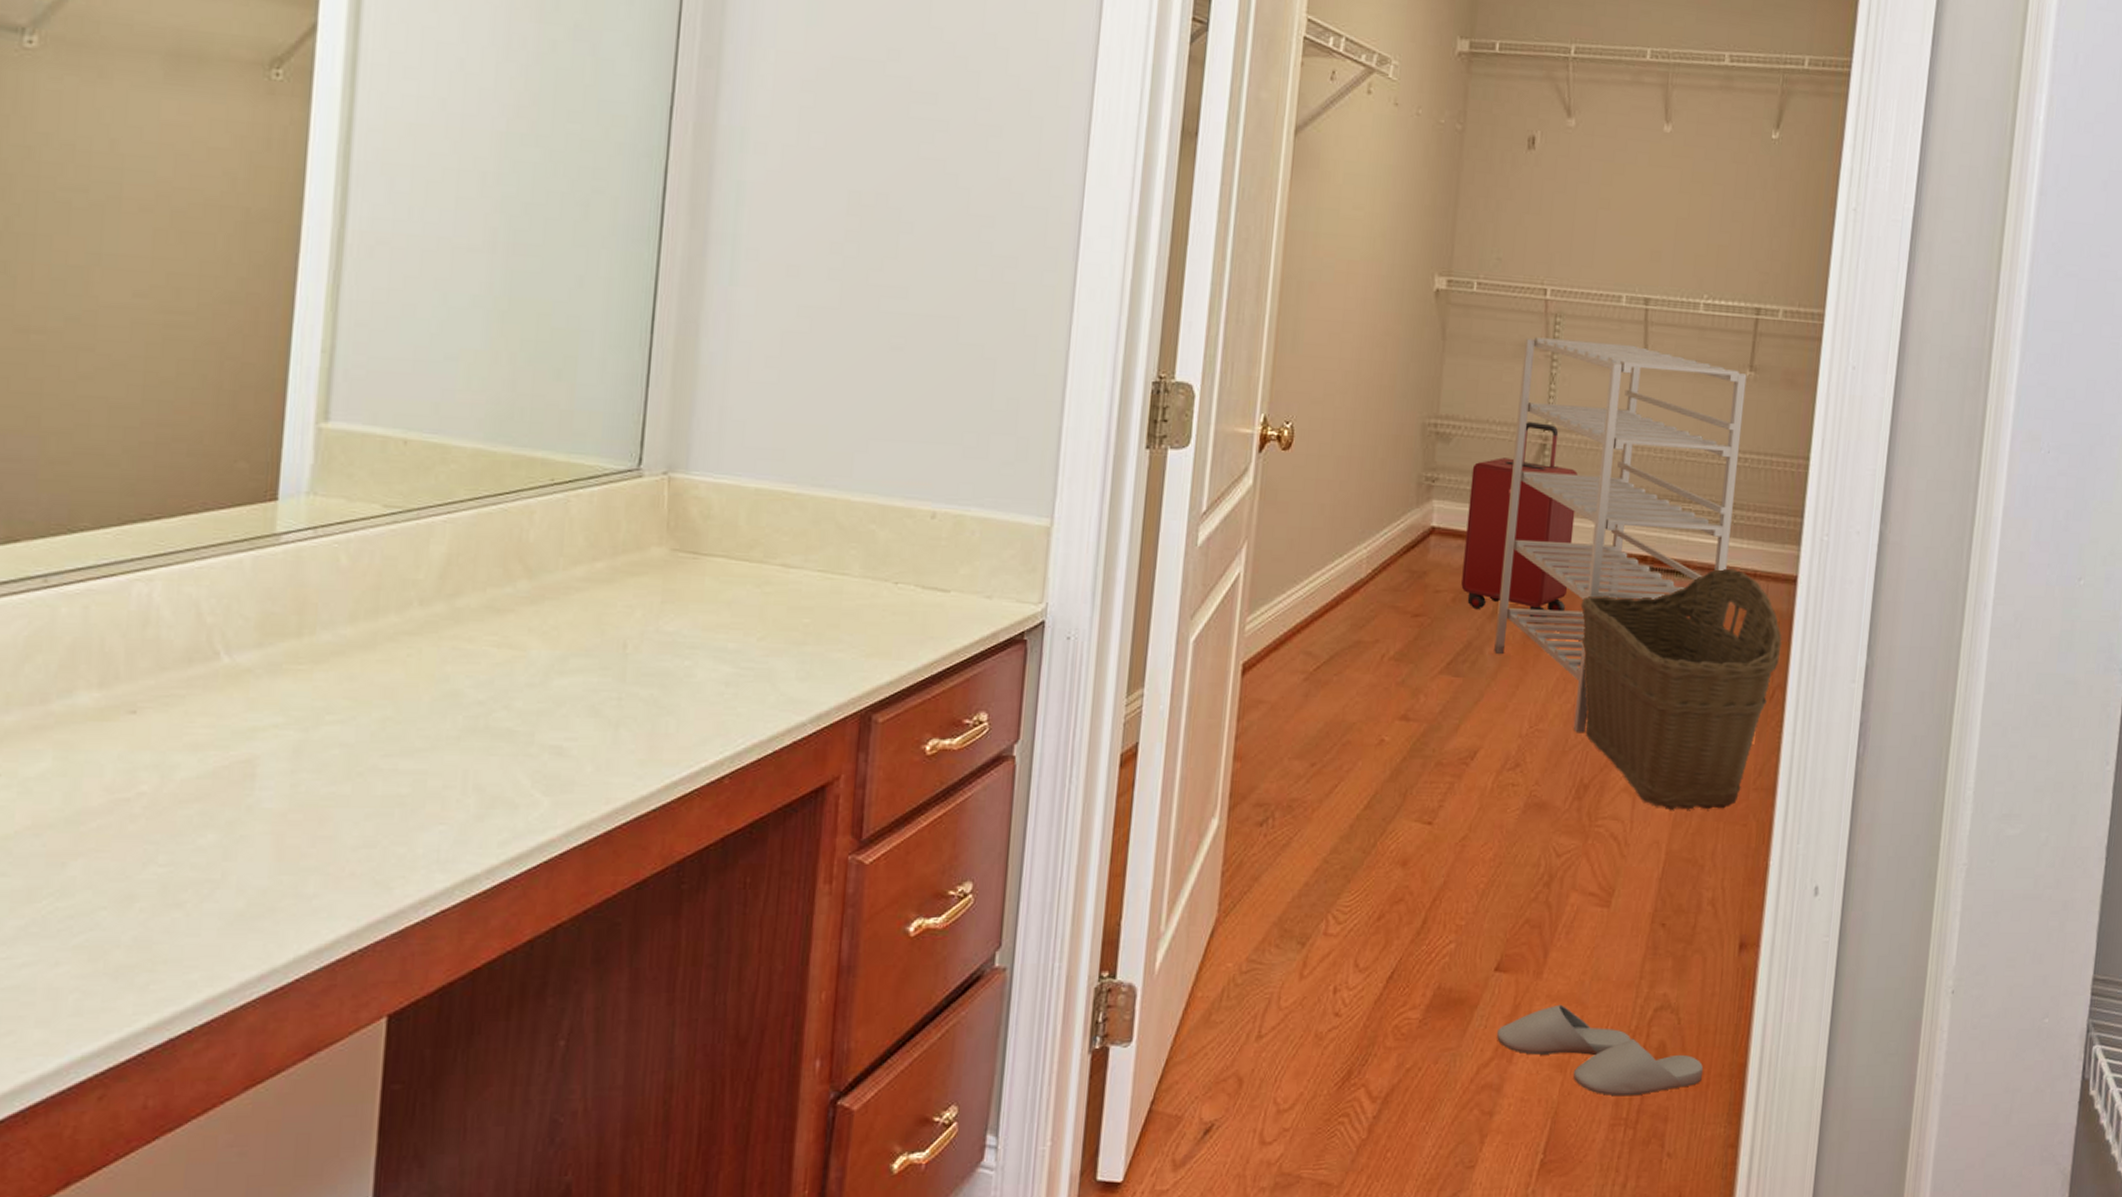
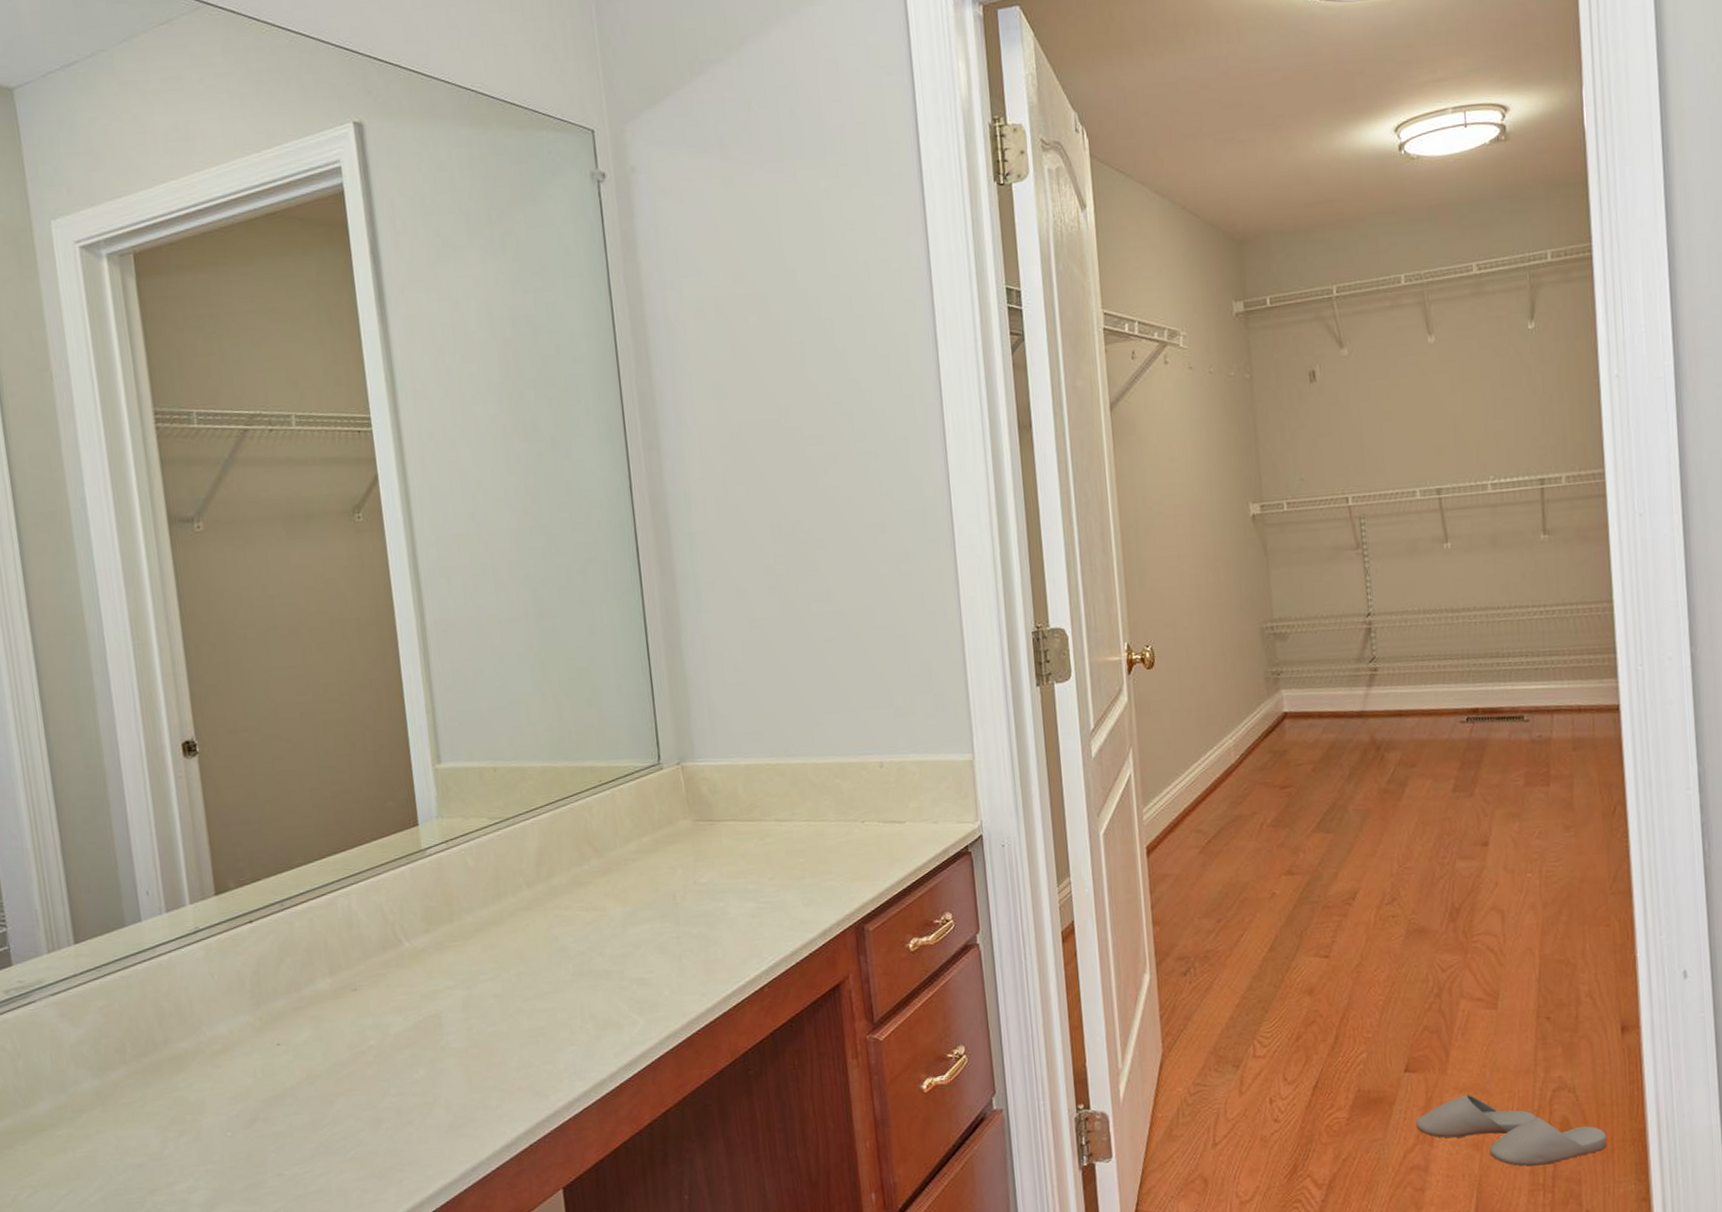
suitcase: present [1461,422,1578,618] -> none [1310,610,1413,775]
shoe rack: present [1494,337,1747,732] -> none [1336,530,1552,865]
wicker basket: present [1580,568,1782,810] -> none [1425,707,1616,920]

